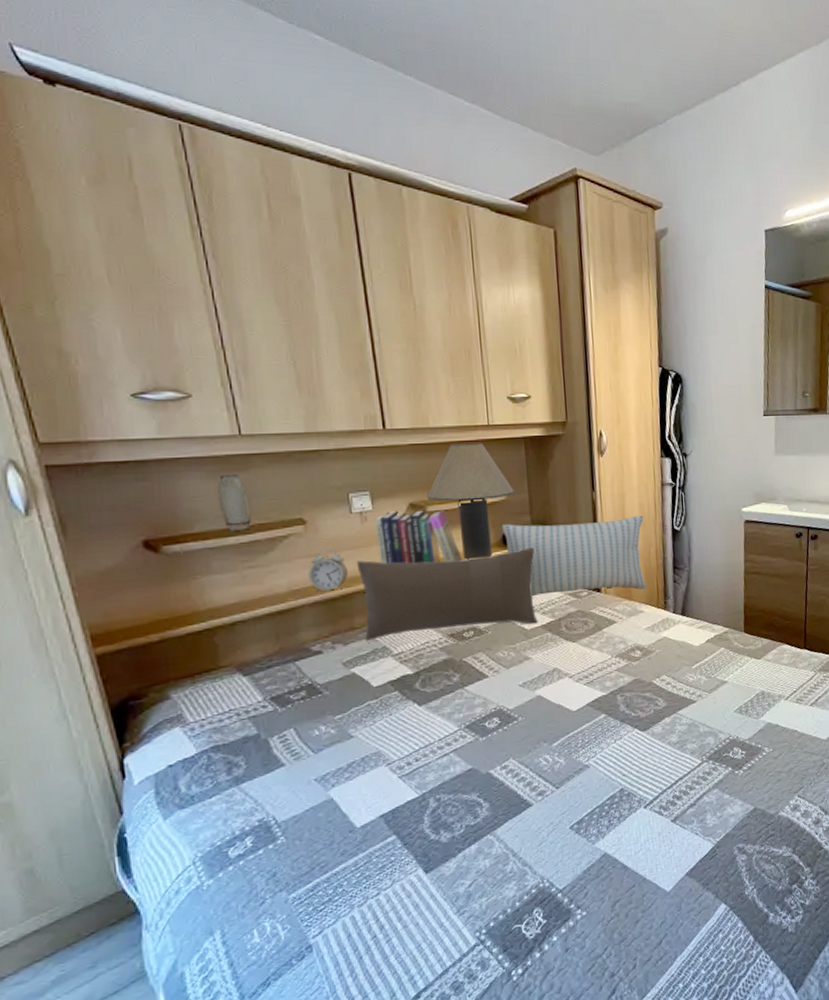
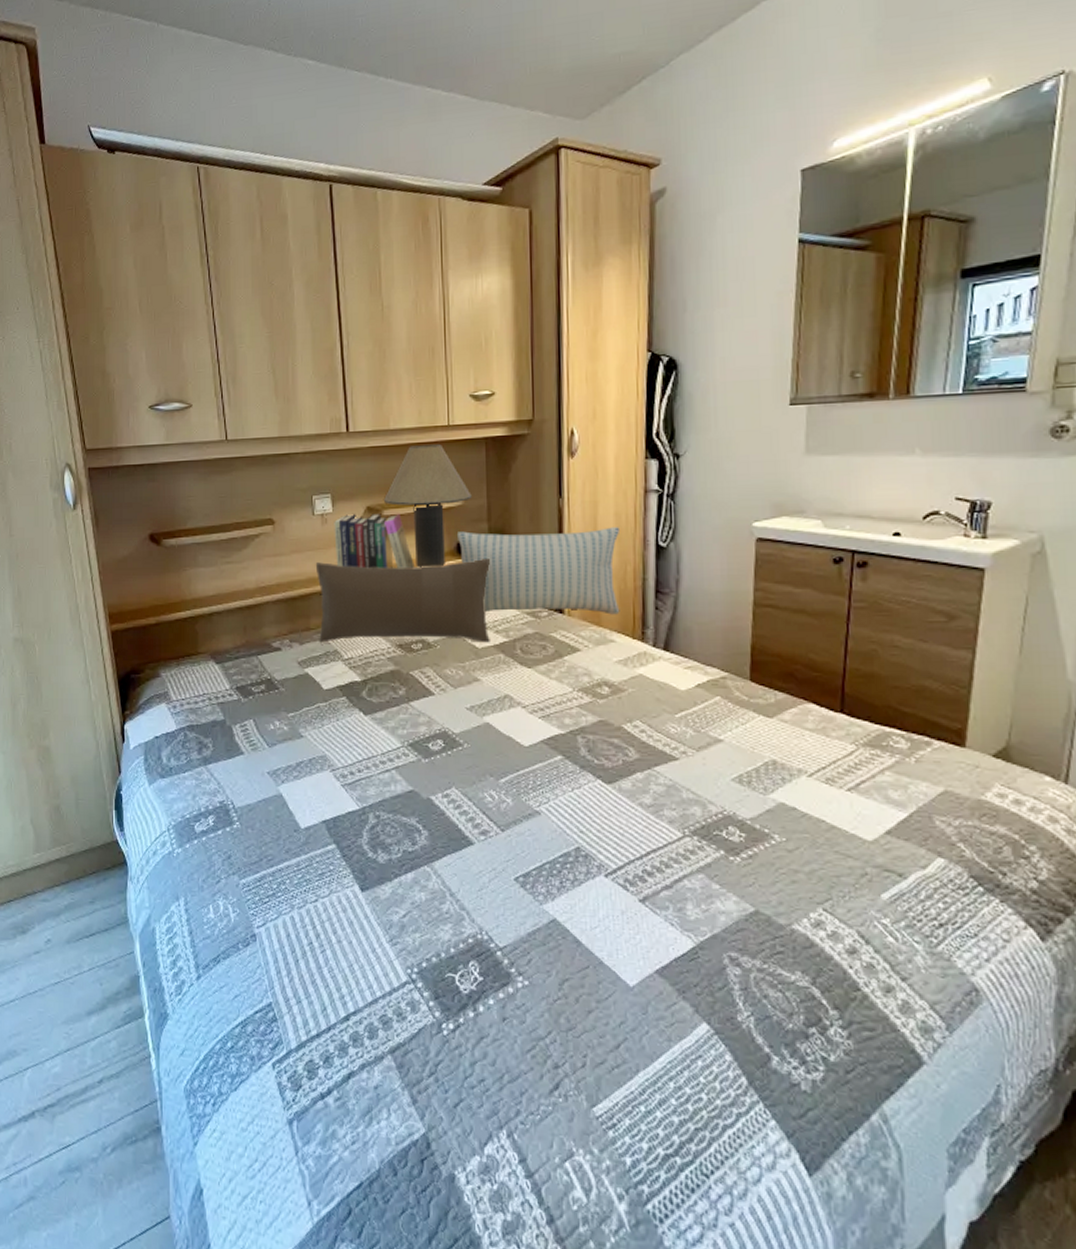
vase: present [217,473,251,531] -> none [206,475,231,528]
alarm clock: present [308,548,348,592] -> none [274,549,307,590]

